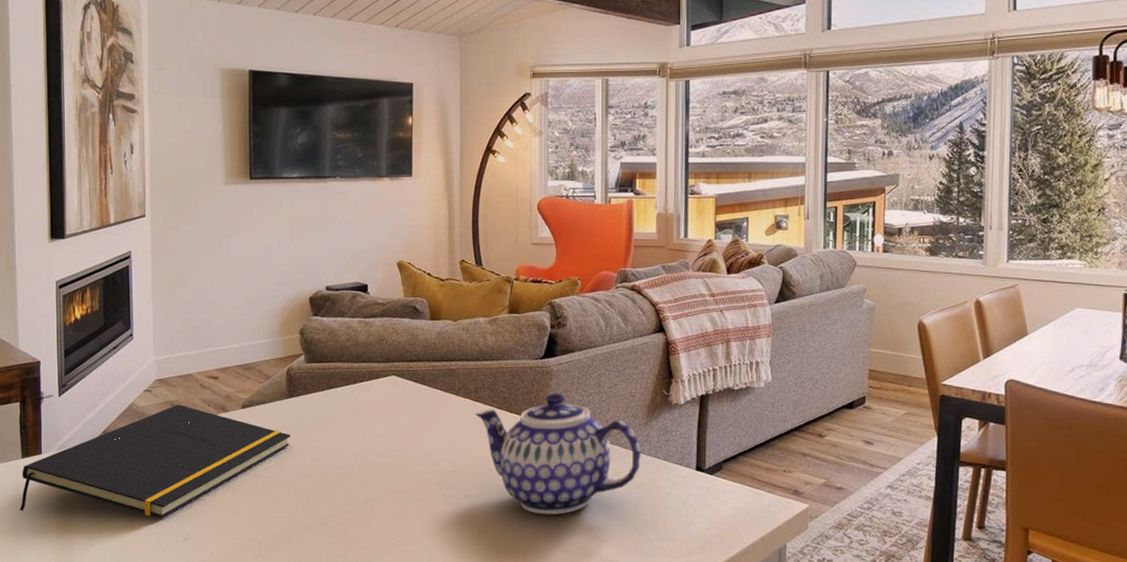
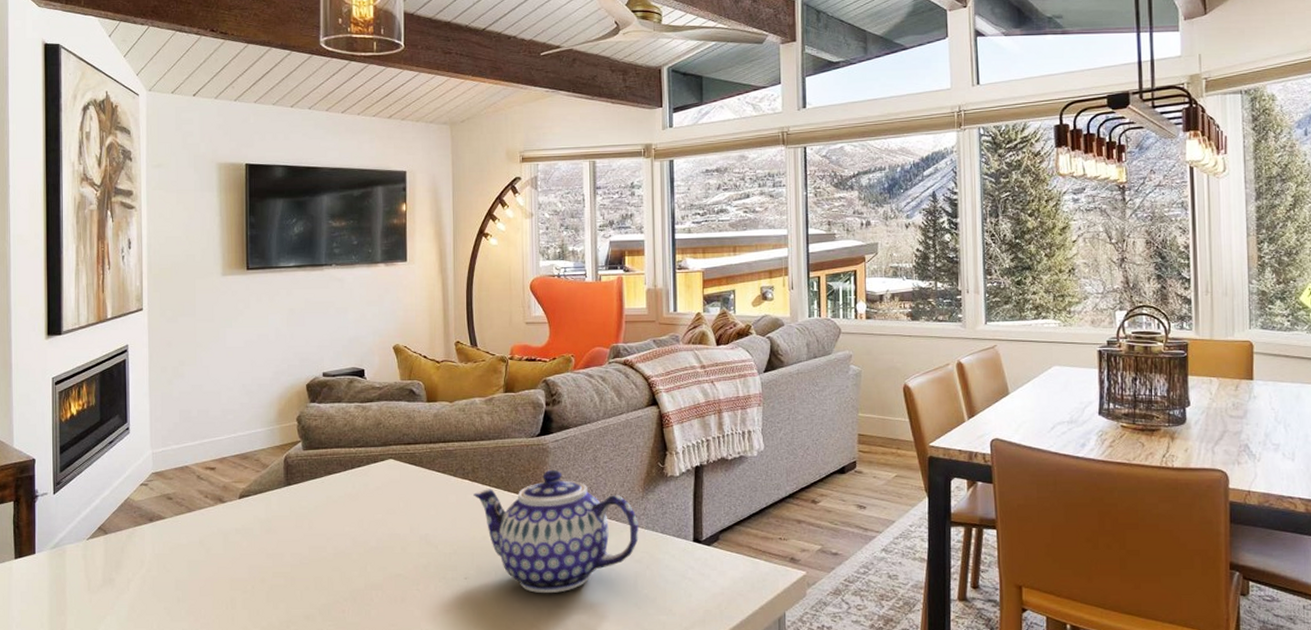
notepad: present [20,404,291,518] -> none [12,497,289,614]

